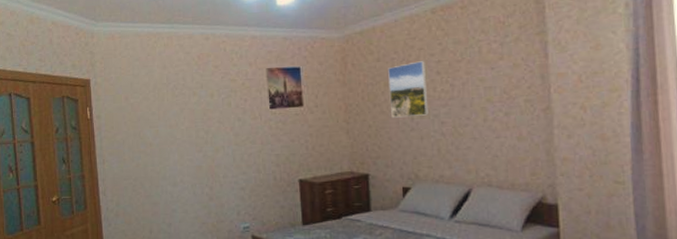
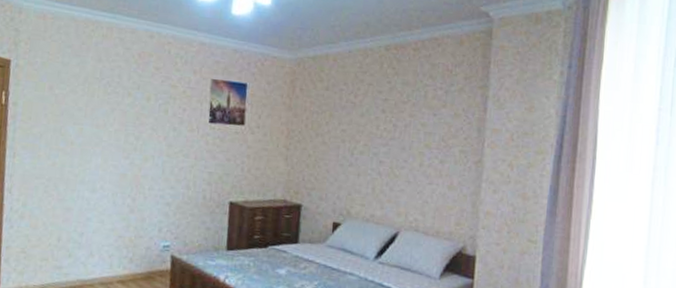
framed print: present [388,61,429,118] -> none [332,96,372,153]

